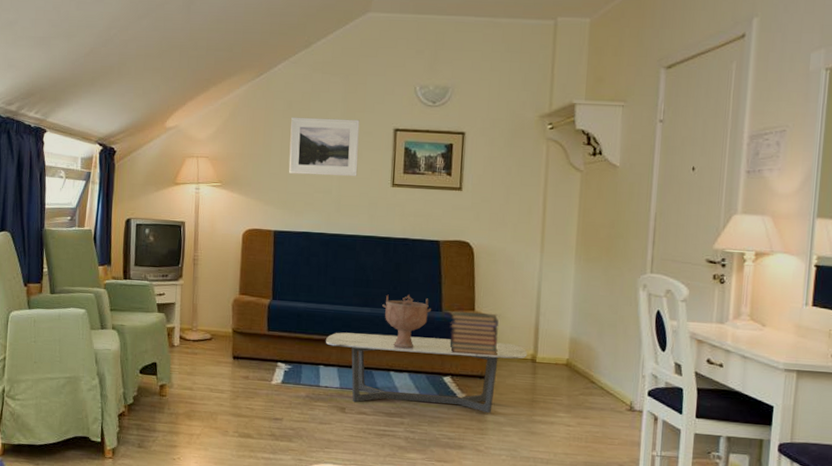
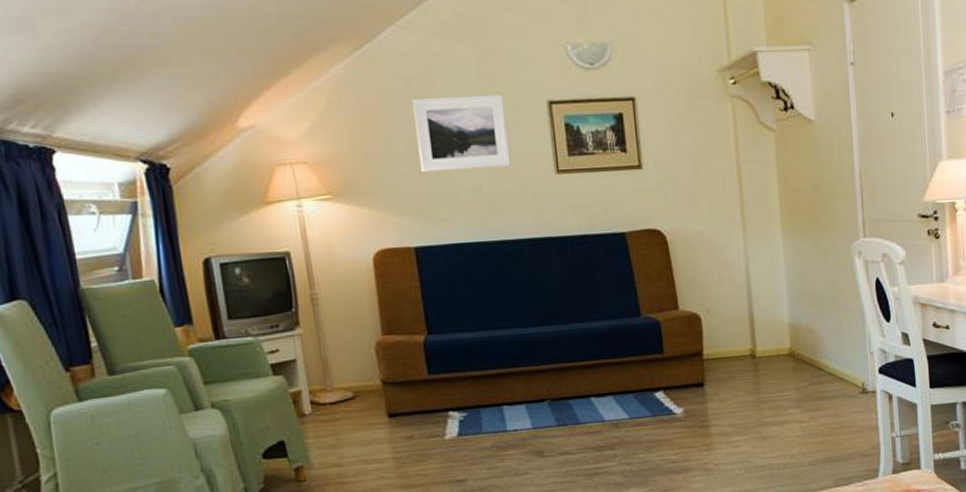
coffee table: present [325,332,527,414] -> none [504,340,745,443]
decorative bowl: present [382,294,431,349] -> none [568,302,628,368]
book stack: present [449,310,499,355] -> none [651,309,712,362]

